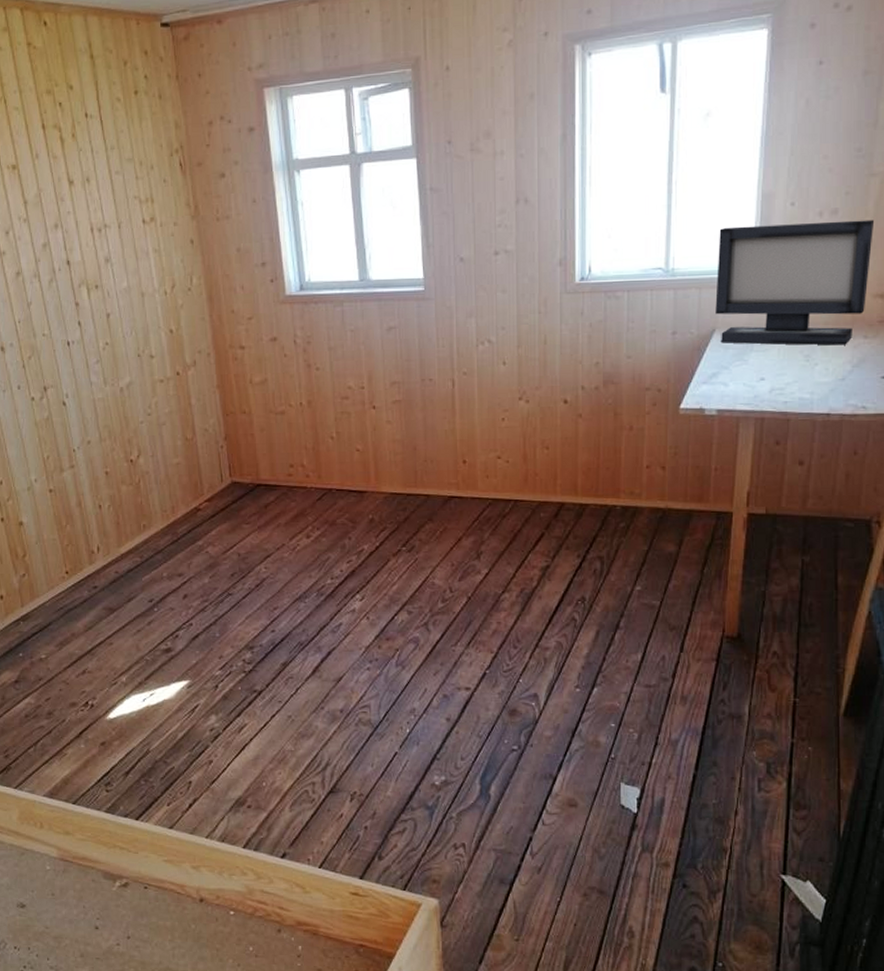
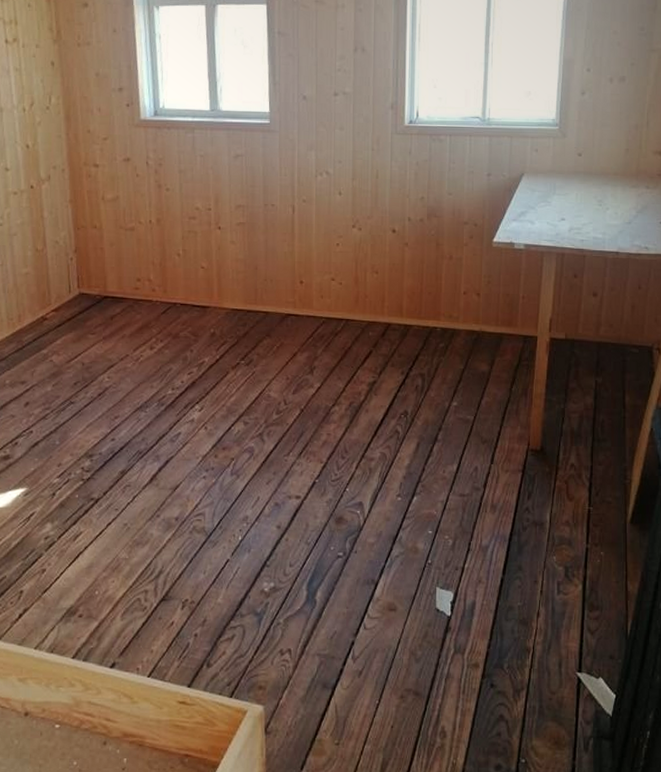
monitor: present [715,219,875,346] -> none [524,85,655,193]

